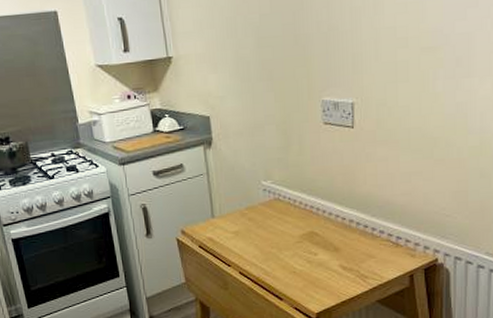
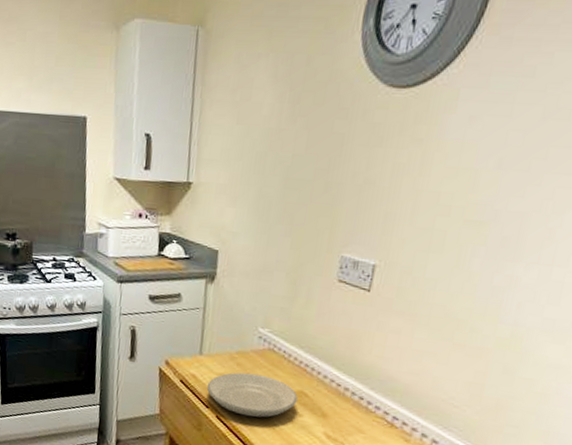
plate: none [224,224,310,266] -> present [206,372,298,418]

